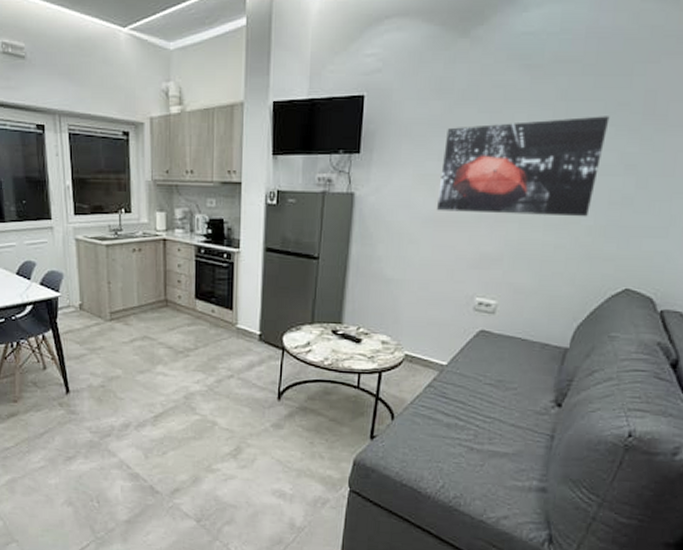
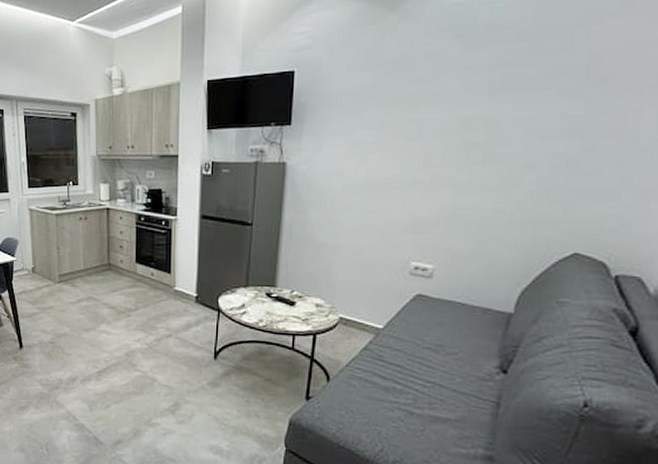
wall art: present [437,116,610,217] -> none [369,80,550,181]

